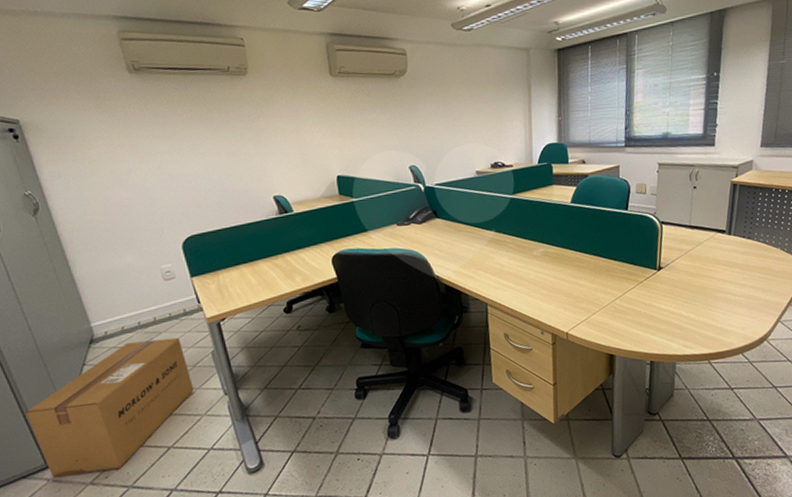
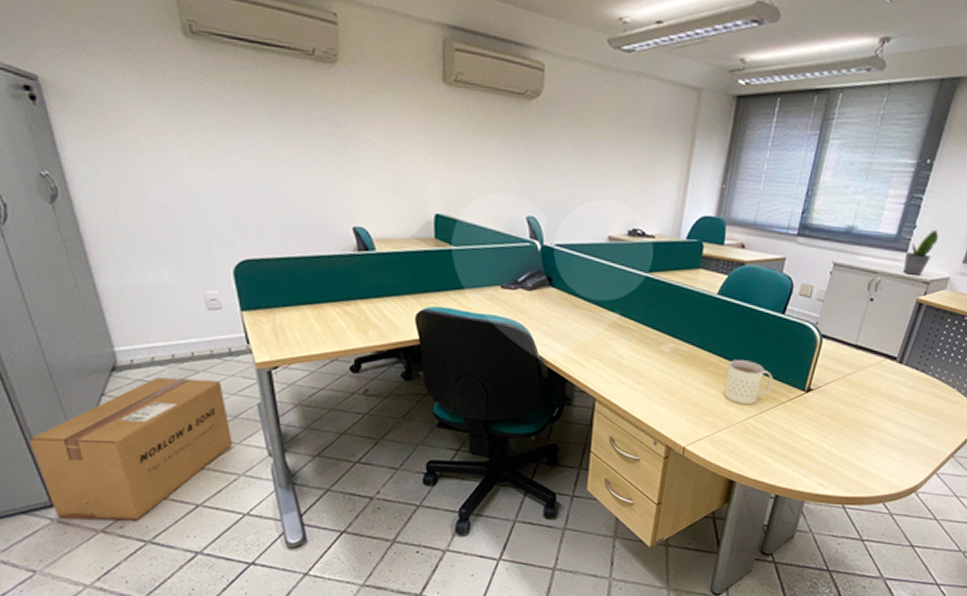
mug: none [590,252,629,289] -> present [724,360,773,405]
potted plant: none [714,124,737,164] -> present [903,229,938,277]

